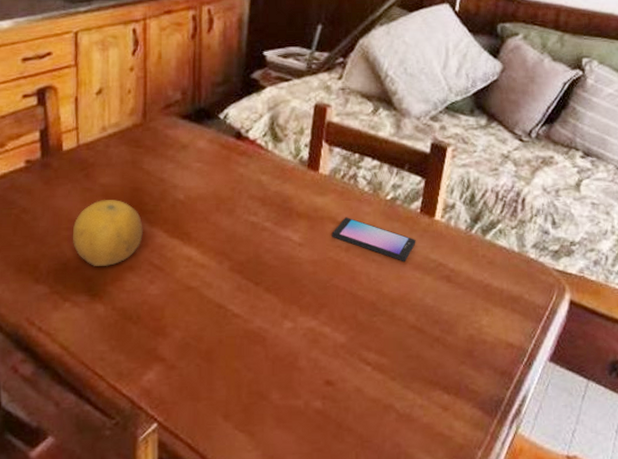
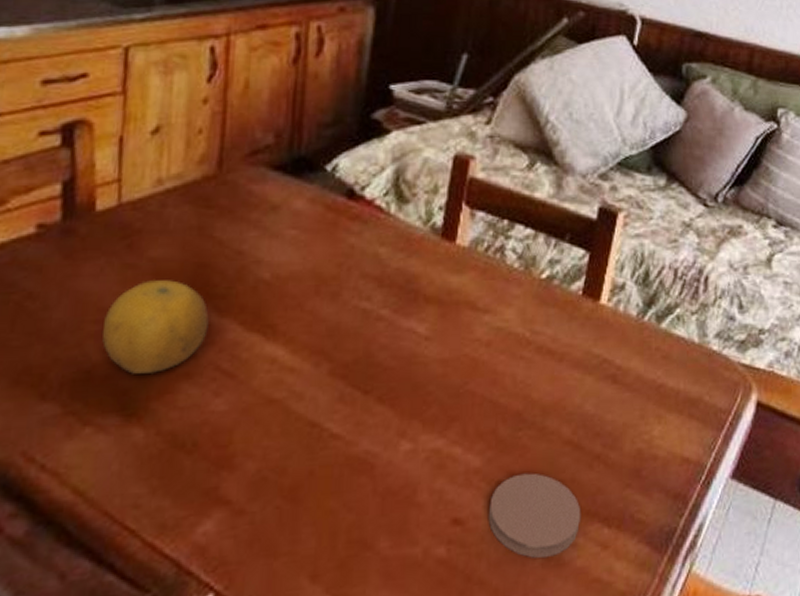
smartphone: present [332,217,416,262] -> none [469,301,576,359]
coaster: none [352,349,426,415] -> present [488,473,581,559]

